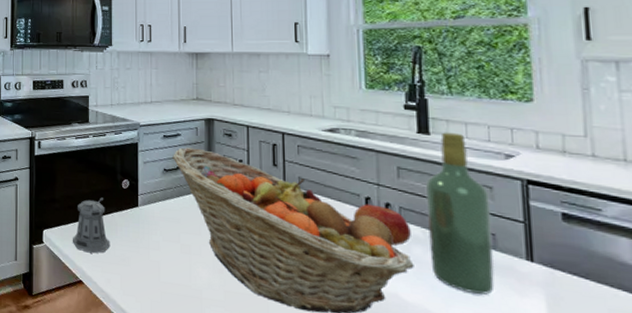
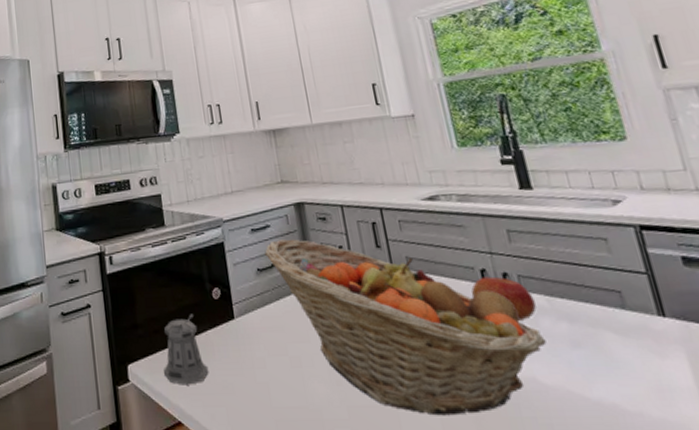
wine bottle: present [425,132,495,295] -> none [538,183,633,363]

